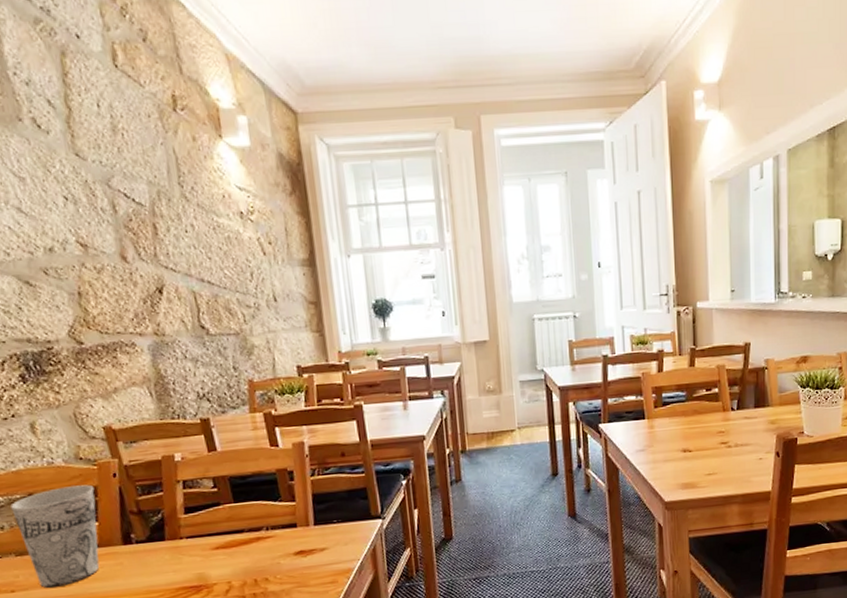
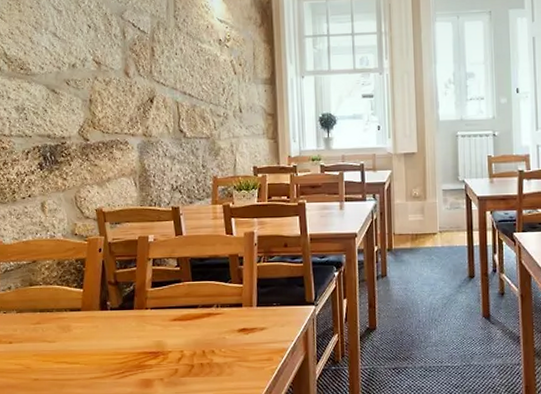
cup: present [11,484,100,589] -> none [18,257,83,343]

